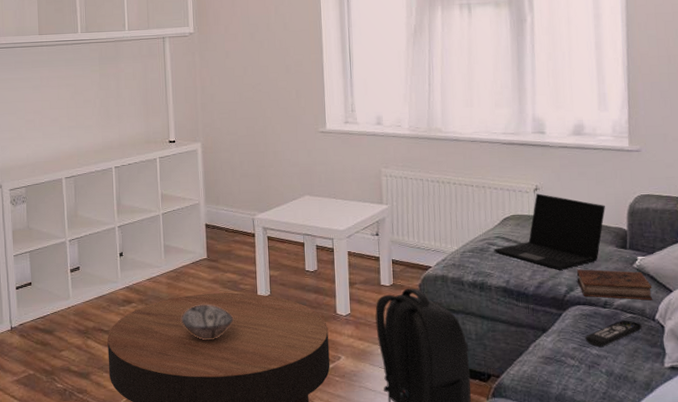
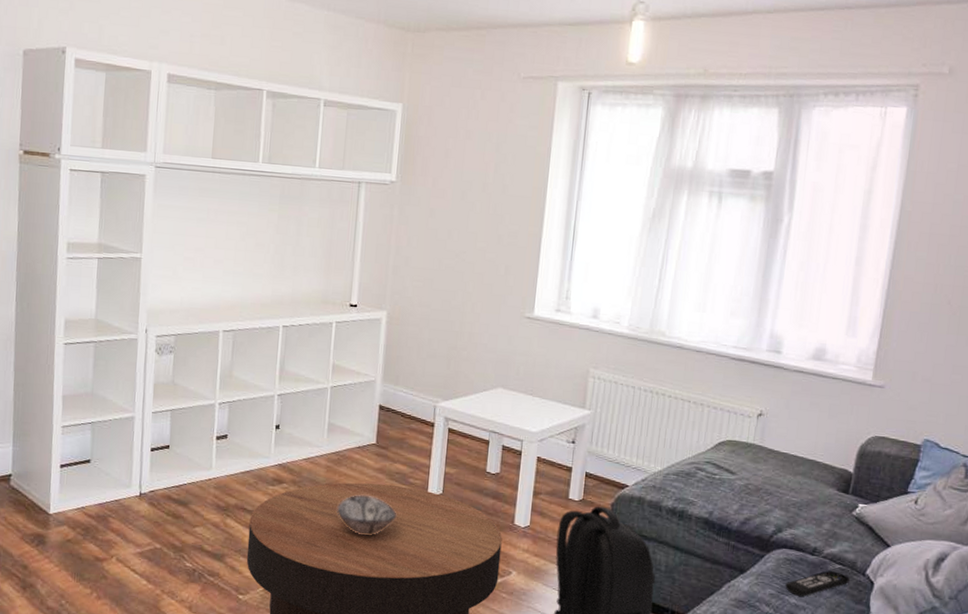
laptop: present [494,193,605,270] -> none [701,419,834,508]
book: present [576,269,652,301] -> none [787,509,869,553]

